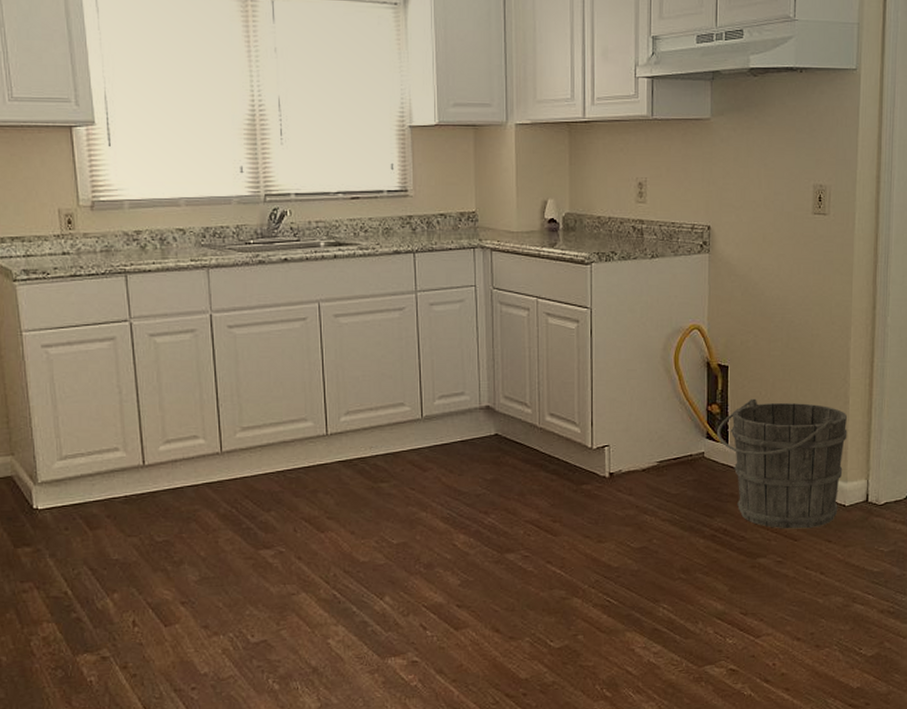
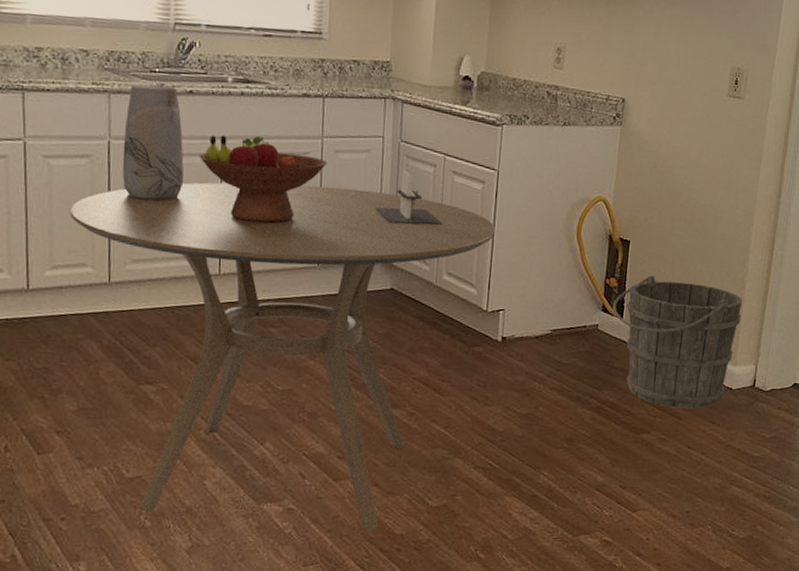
dining table: none [178,339,594,678] -> present [69,182,496,531]
vase: none [224,257,286,368] -> present [122,84,184,201]
fruit bowl: none [298,296,423,380] -> present [199,135,328,223]
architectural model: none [473,315,540,369] -> present [375,168,442,224]

